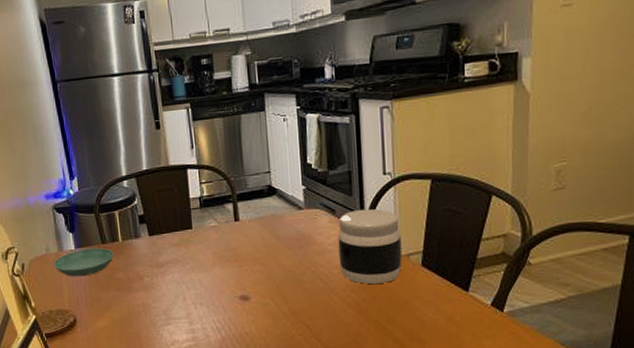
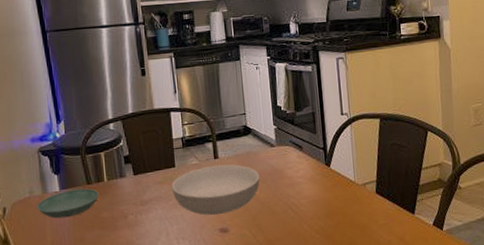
serving bowl: none [188,227,285,281] -> present [171,164,260,215]
jar: present [338,208,403,284] -> none [305,144,360,212]

